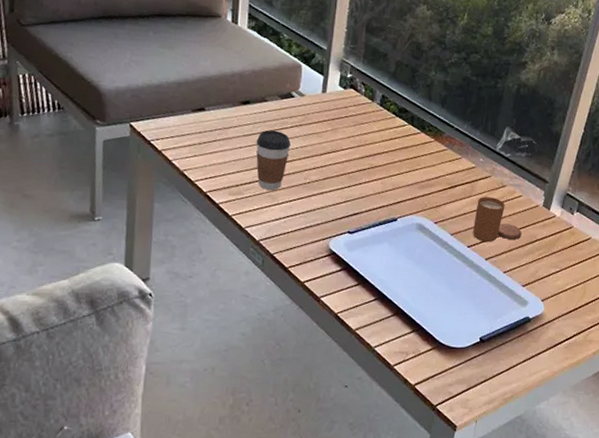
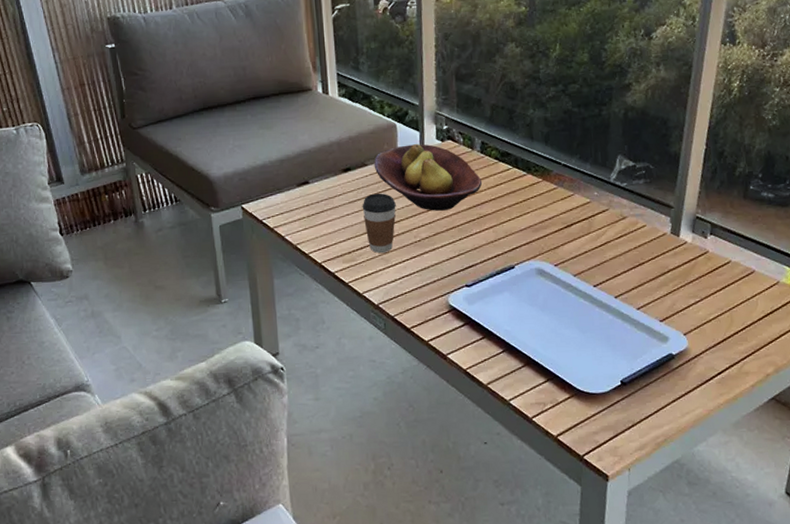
fruit bowl: none [273,87,378,157] -> present [373,144,483,211]
candle: present [473,197,522,243] -> none [597,231,651,280]

